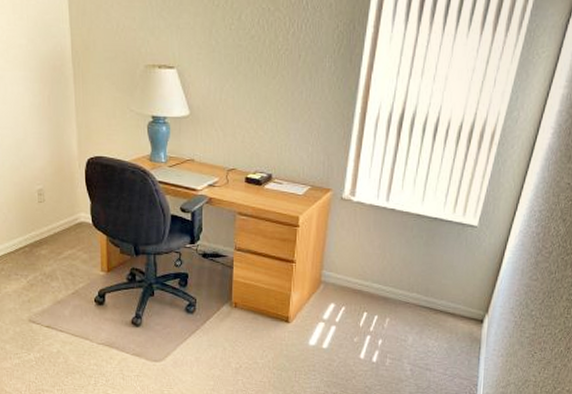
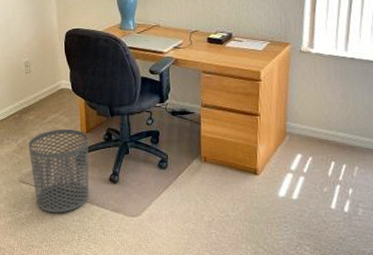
waste bin: none [40,266,110,356] -> present [28,128,89,213]

